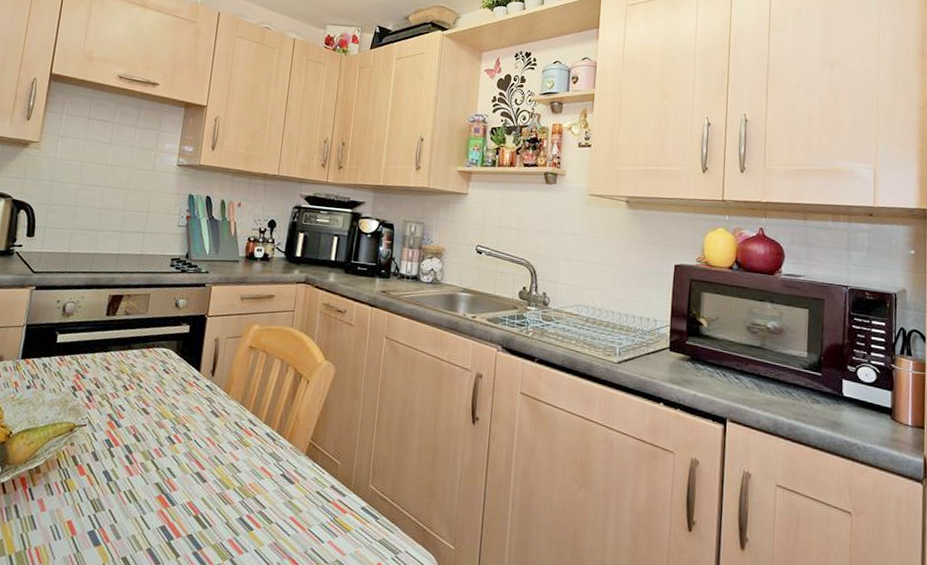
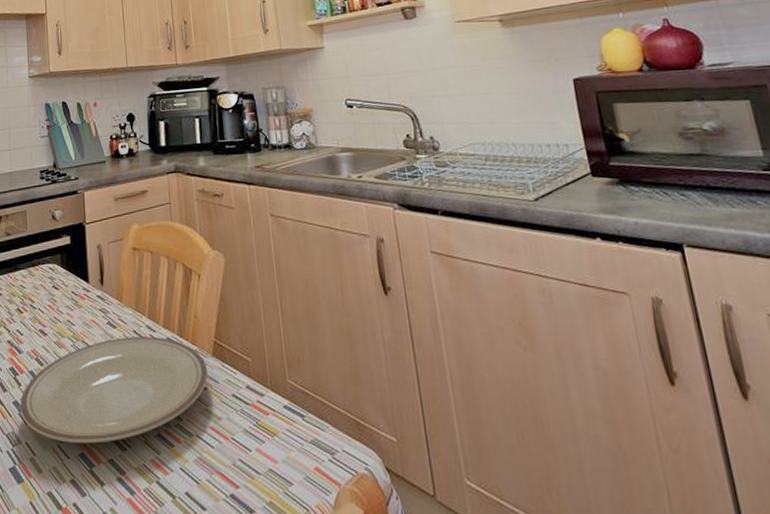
plate: none [108,426,299,519] -> present [20,336,209,444]

